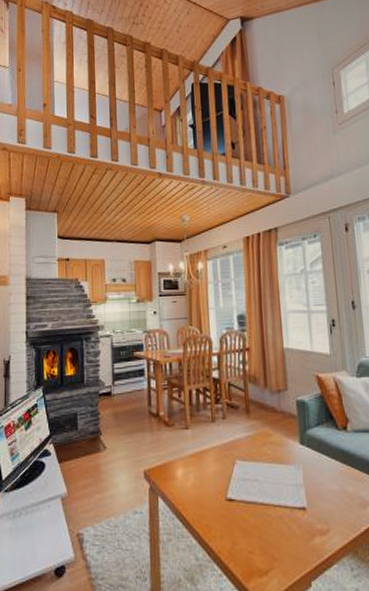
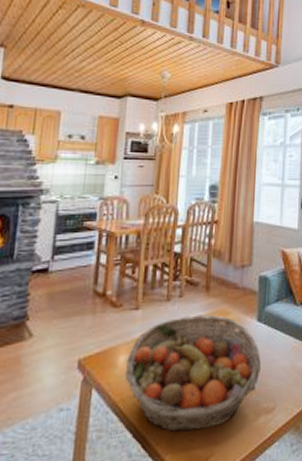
fruit basket: none [184,435,310,544] -> present [125,314,261,433]

